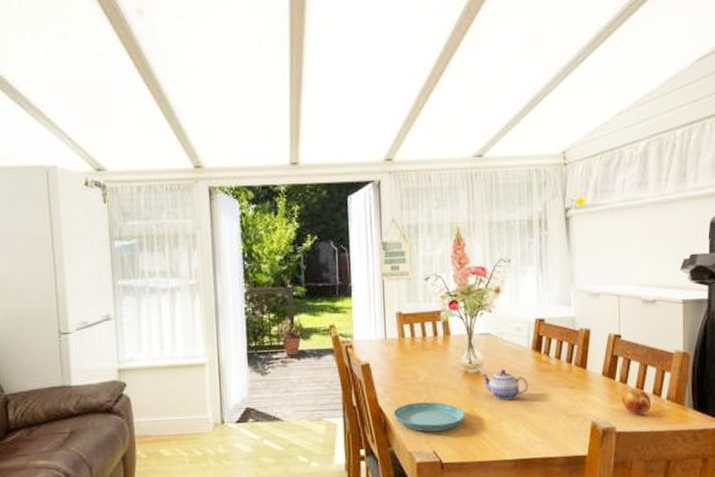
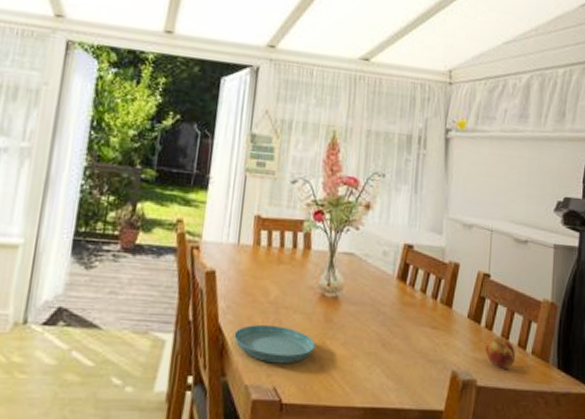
teapot: present [481,369,528,400] -> none [338,297,389,334]

